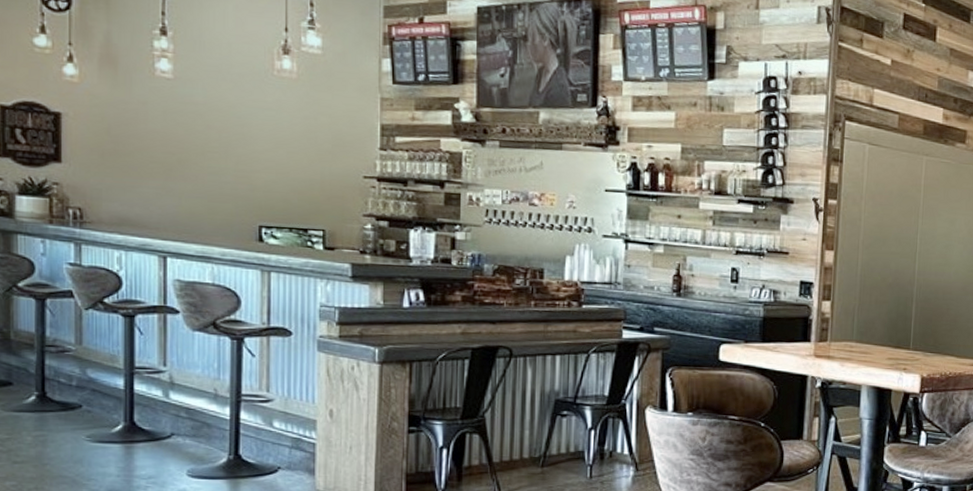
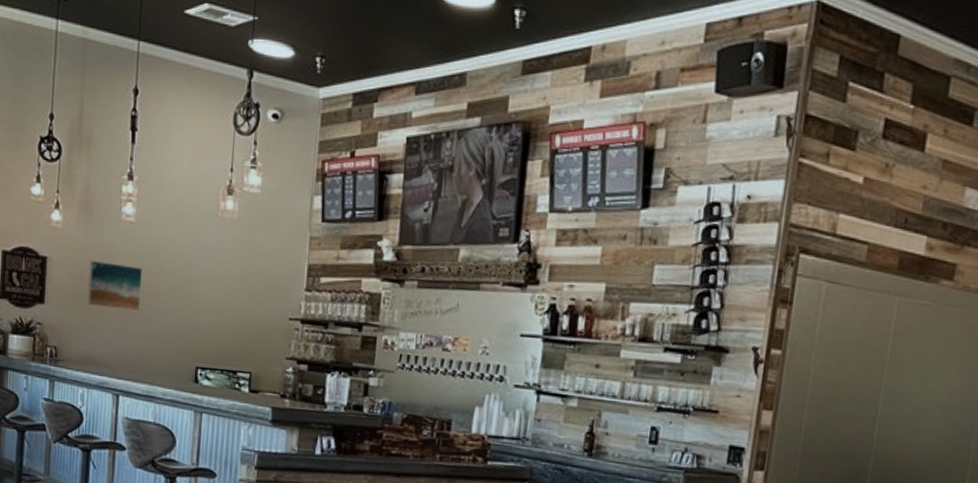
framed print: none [117,117,187,171] -> present [87,260,143,312]

